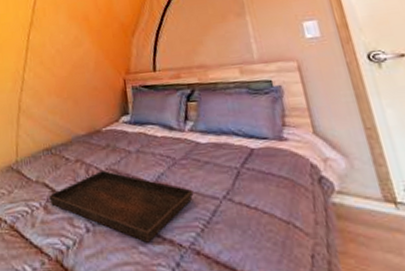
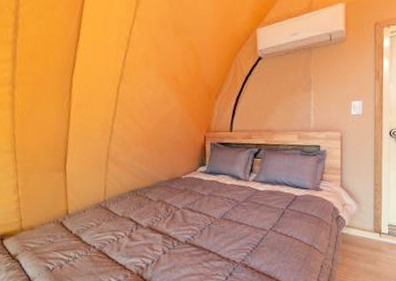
serving tray: present [48,170,194,243] -> none [132,209,249,260]

